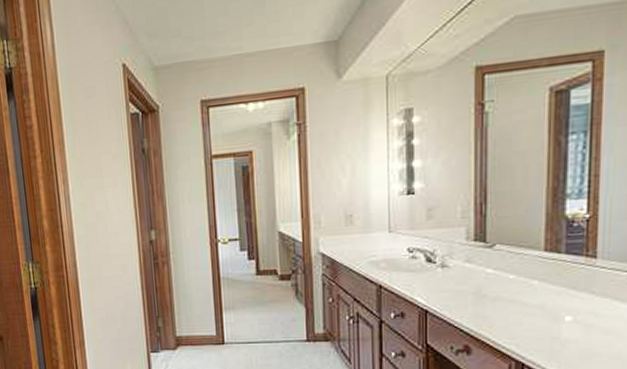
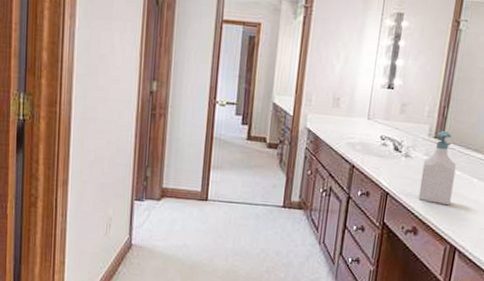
soap bottle: none [465,231,508,316] -> present [418,131,457,206]

